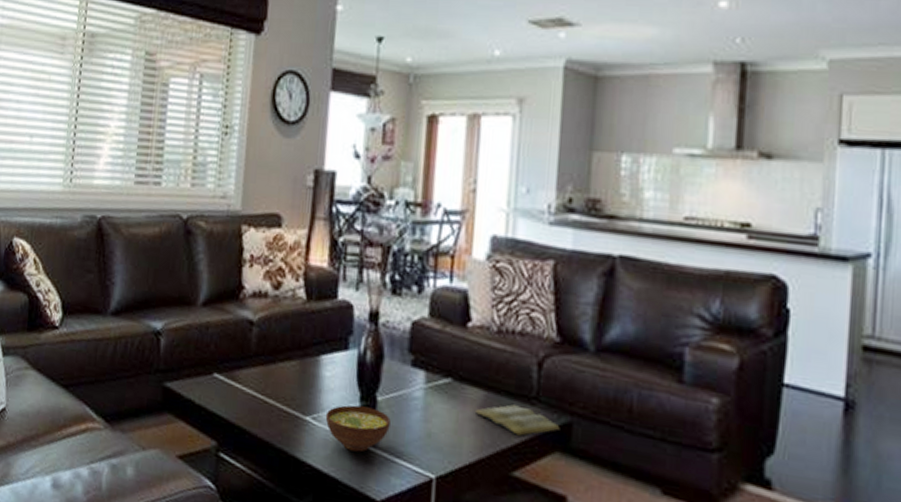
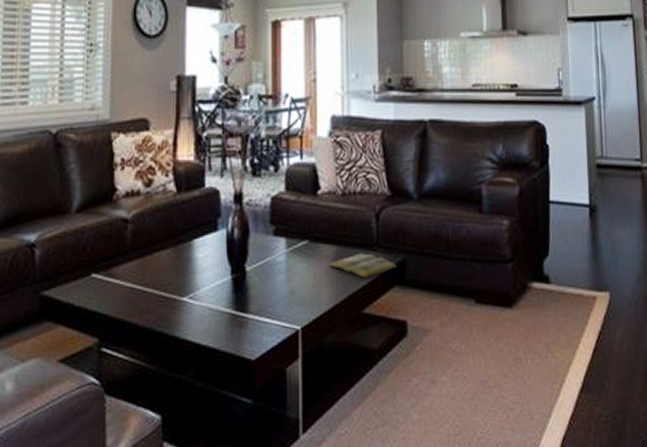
bowl: present [325,405,391,452] -> none [201,278,259,320]

